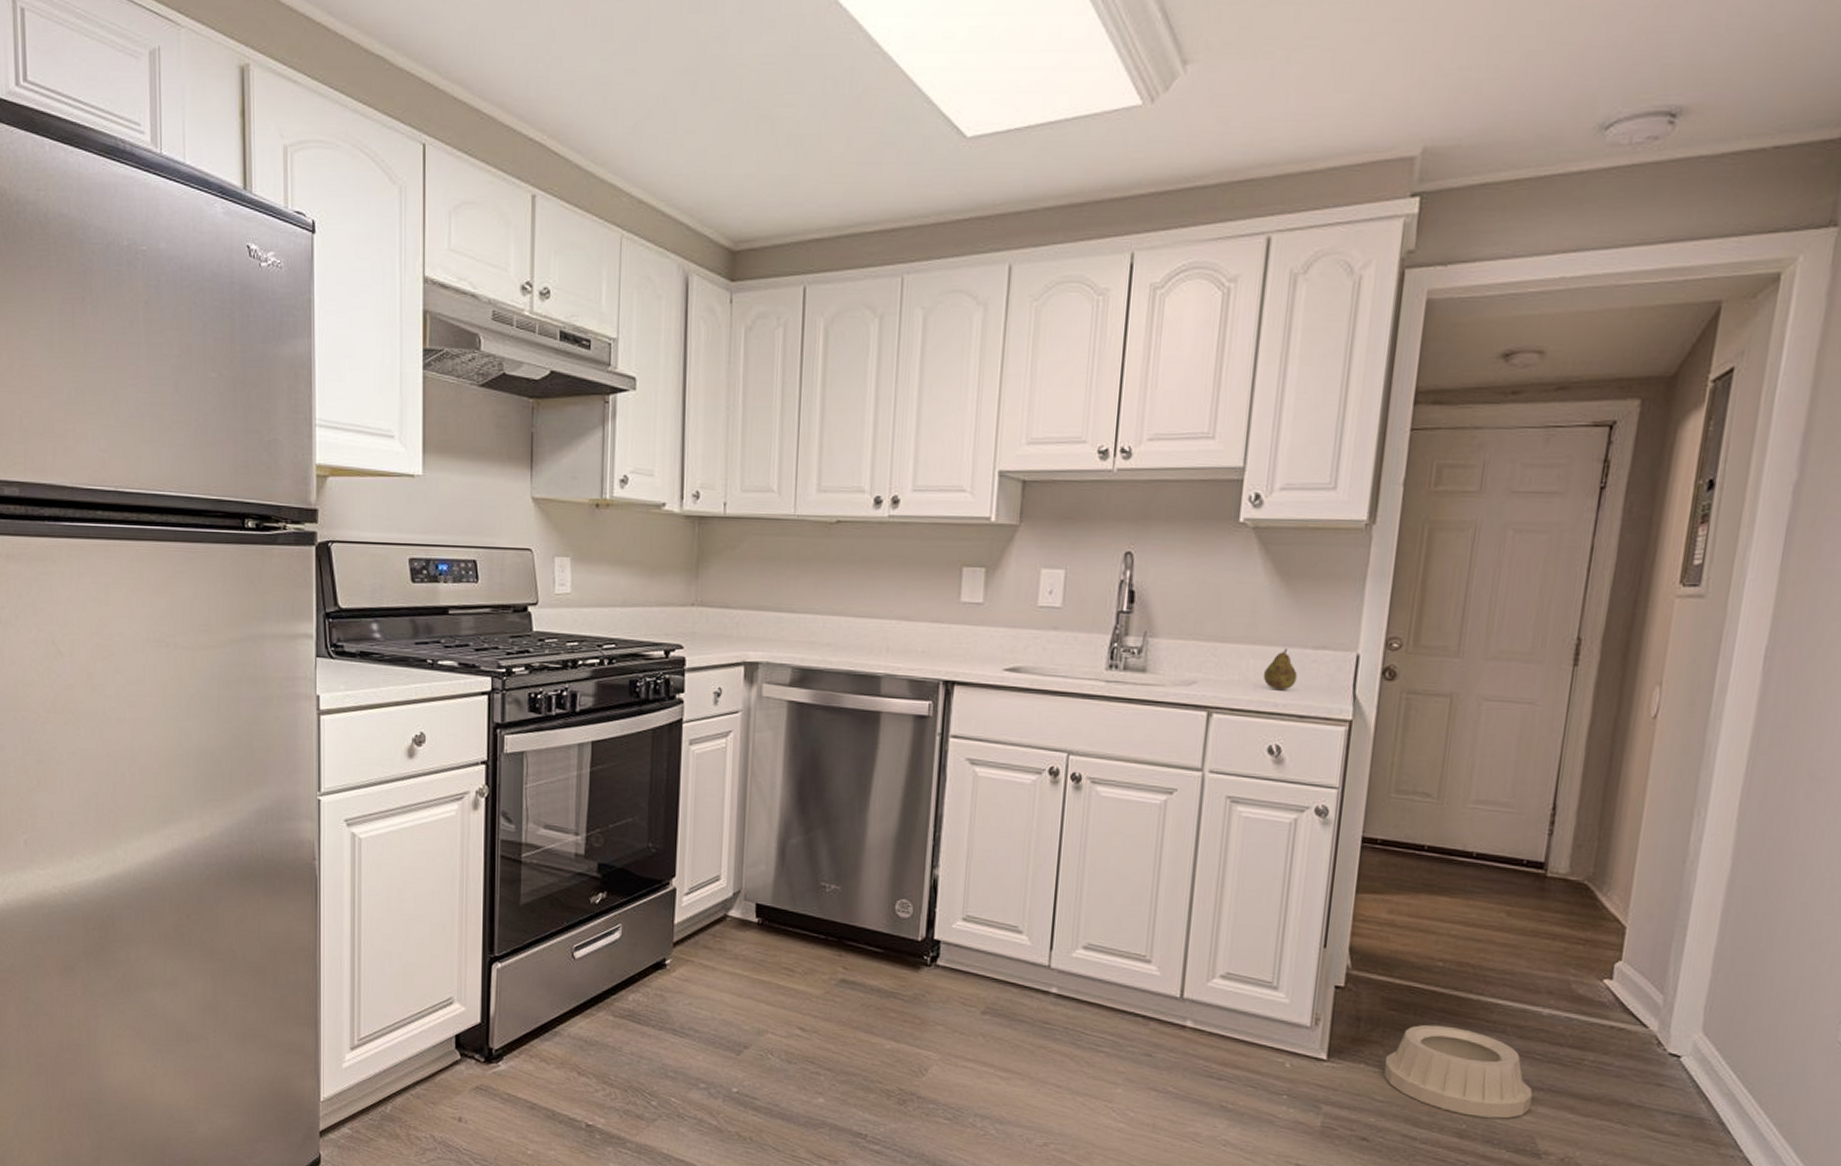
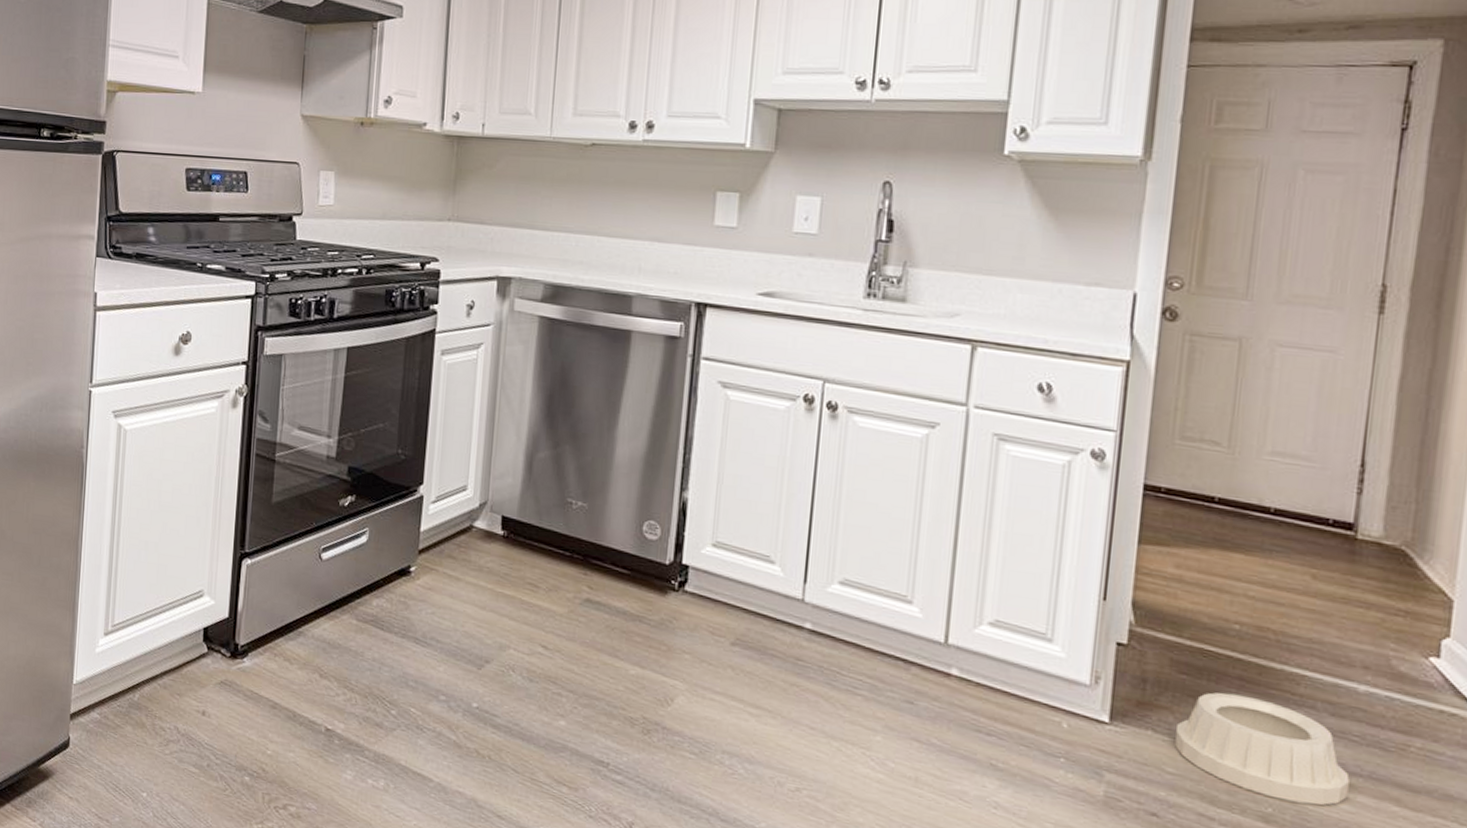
fruit: present [1263,649,1297,691] -> none [1031,284,1069,327]

